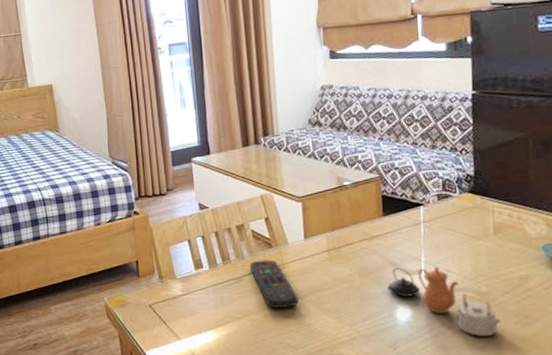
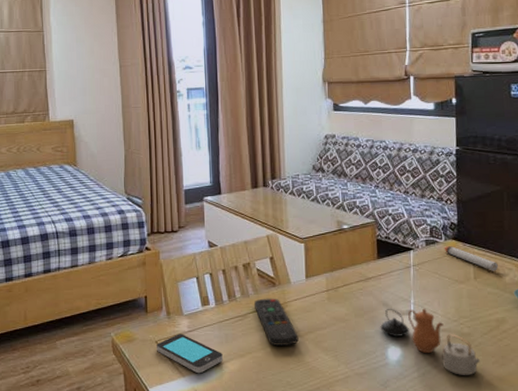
smartphone: none [151,297,219,337] -> present [157,334,223,374]
candle: none [458,200,522,226] -> present [444,246,498,271]

